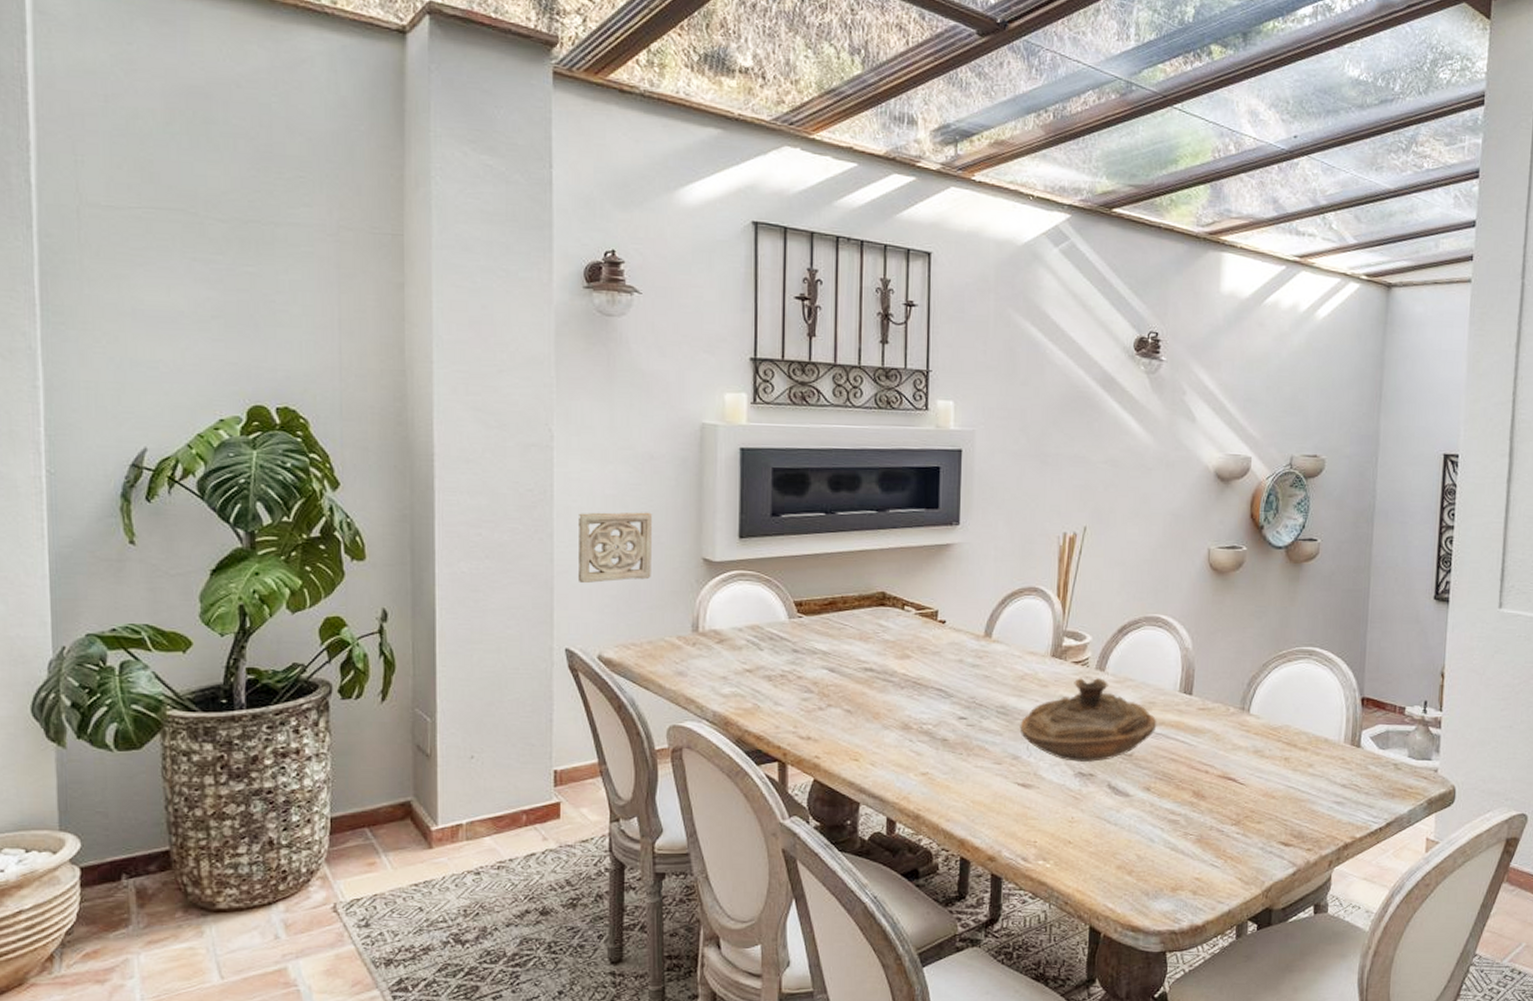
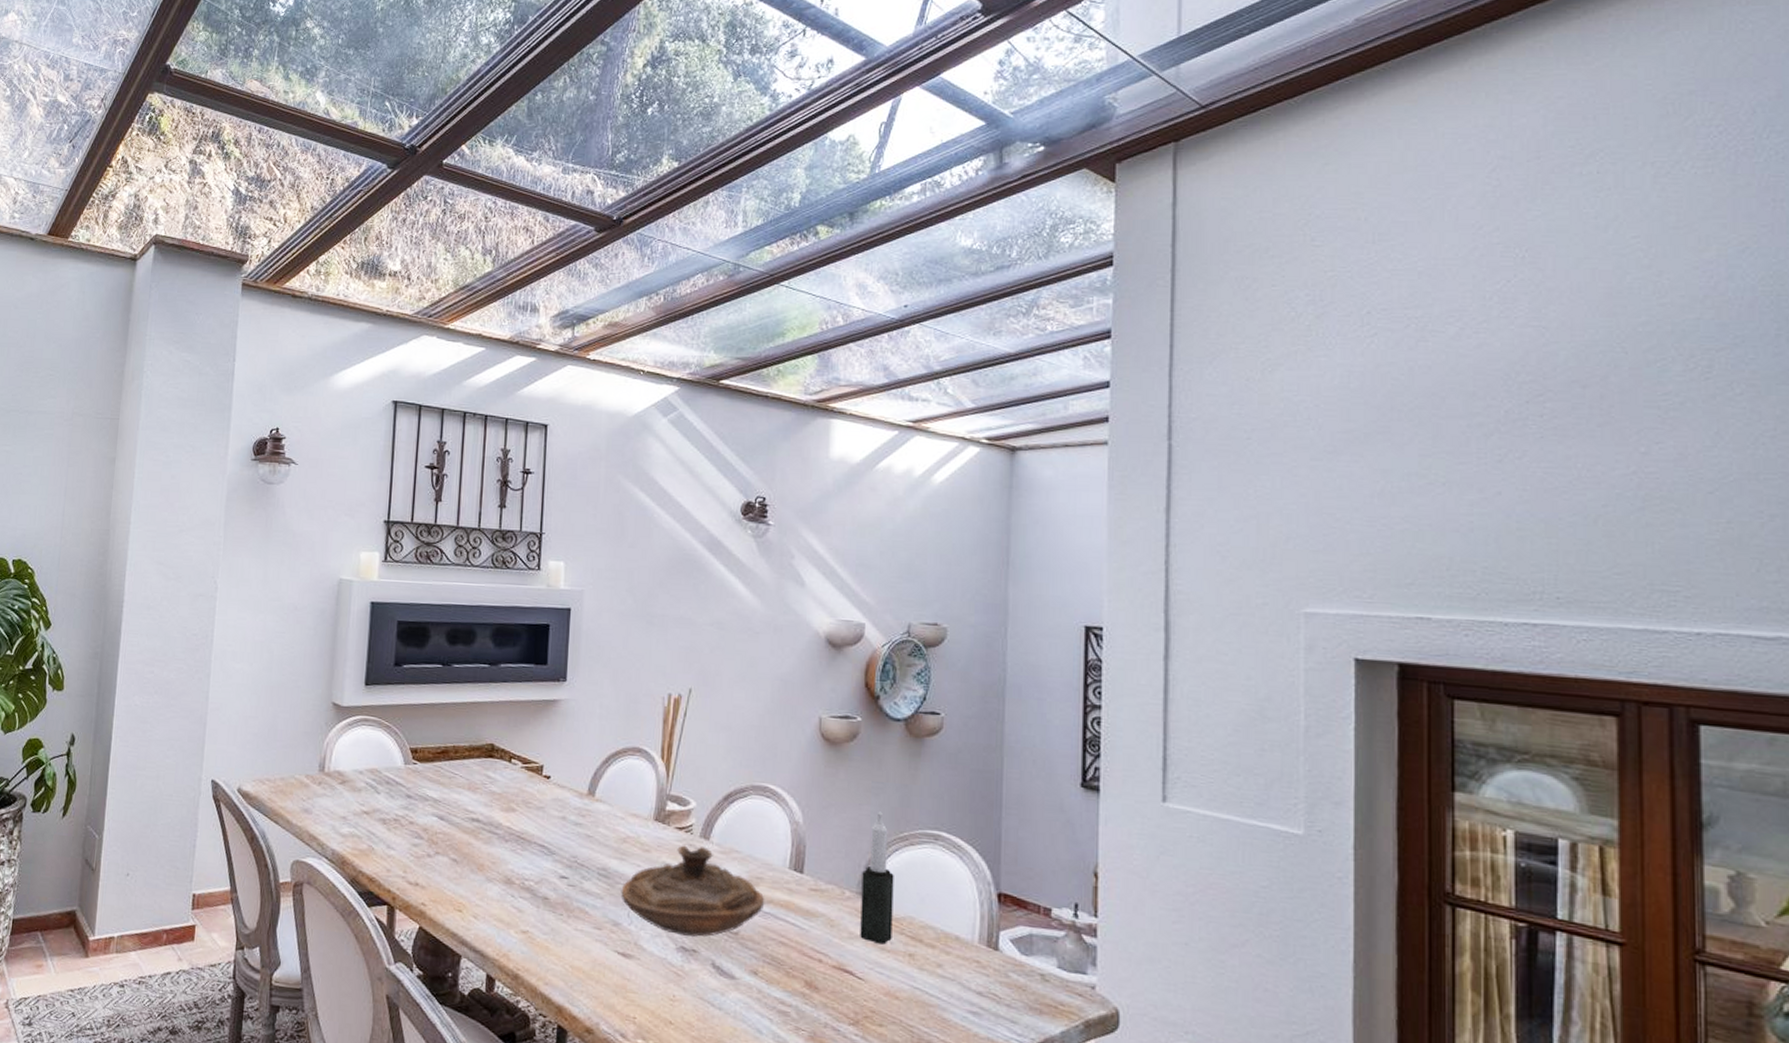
wall ornament: present [577,512,652,584] -> none [226,656,292,721]
candle: none [1242,633,1273,752] -> present [860,811,894,944]

